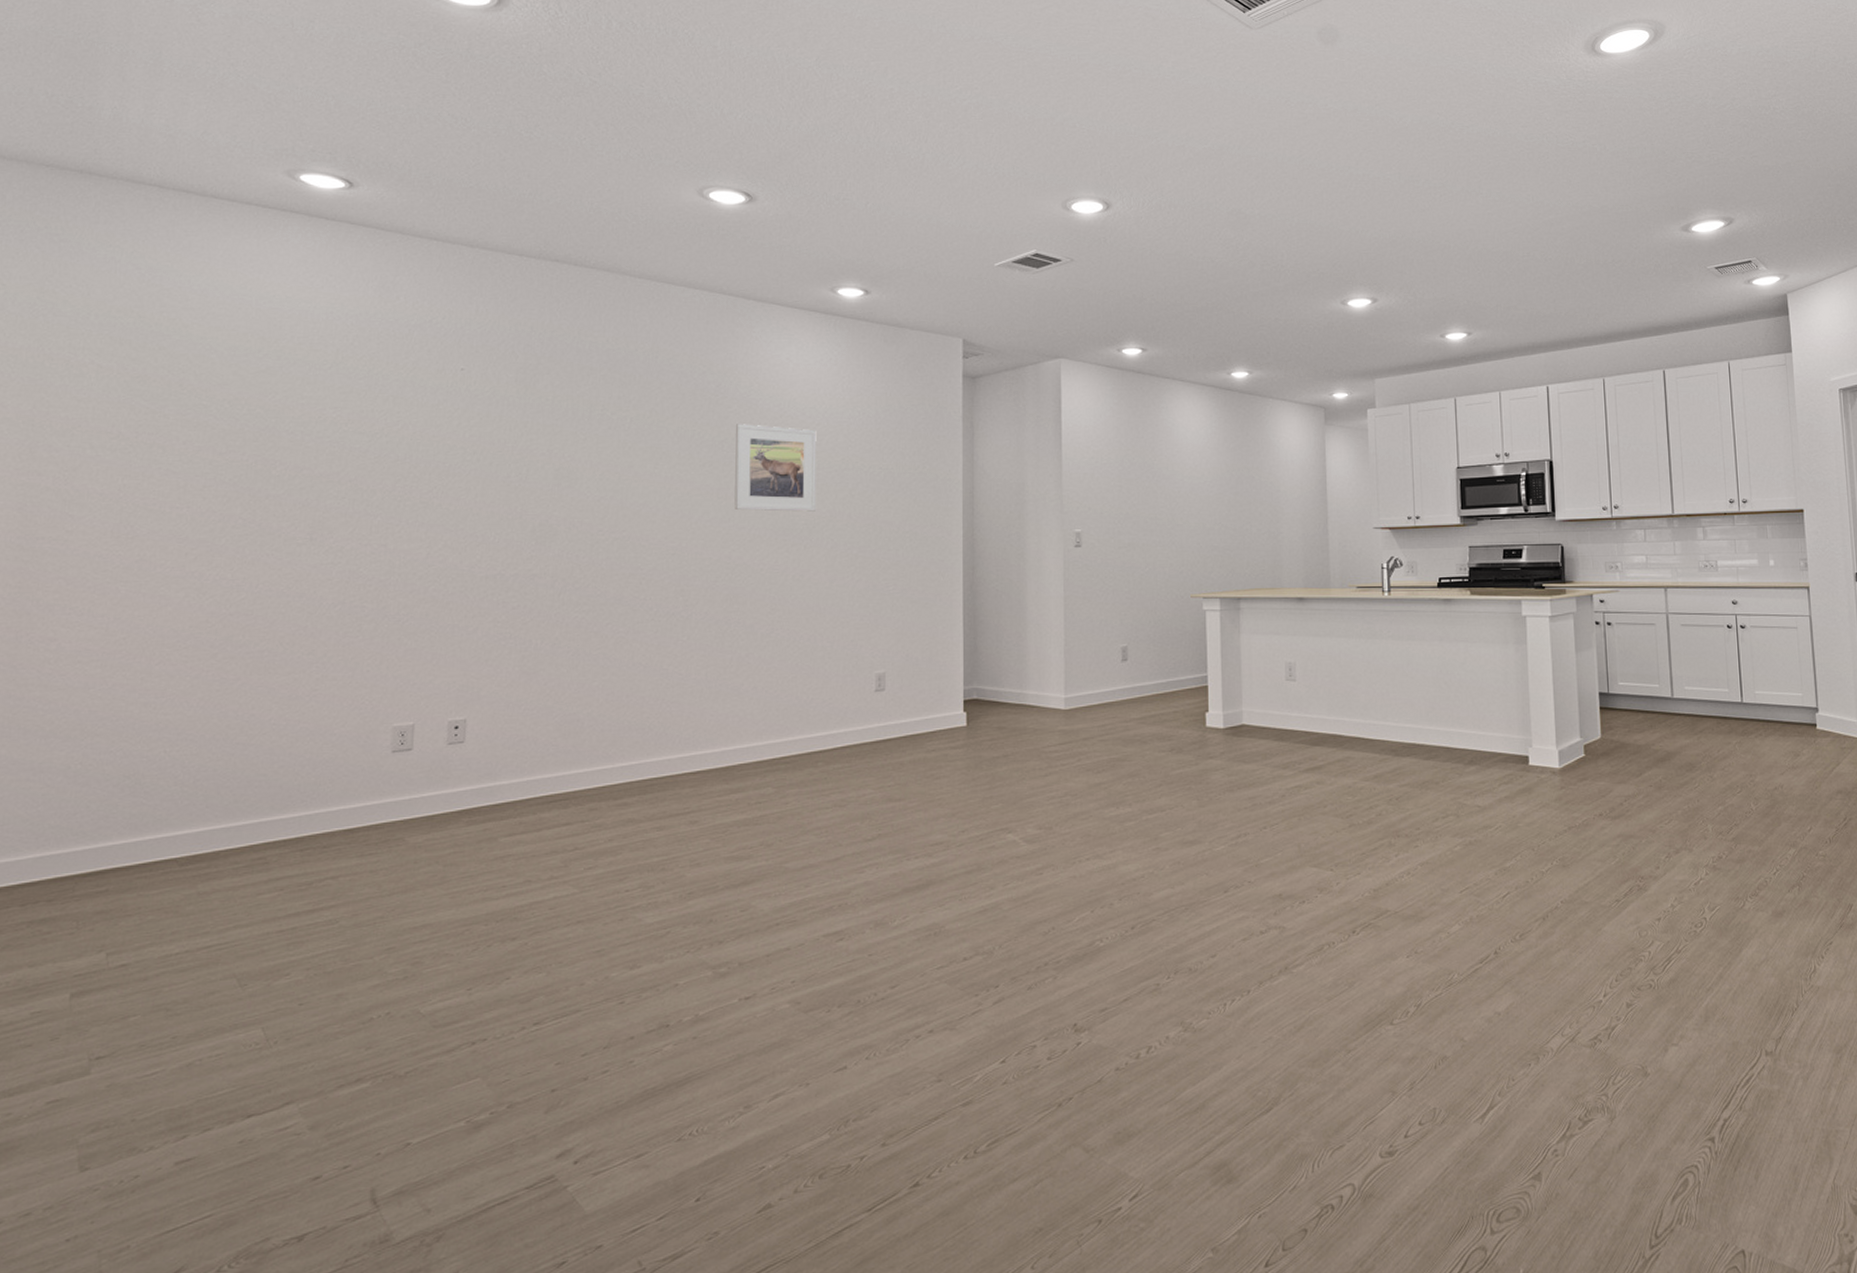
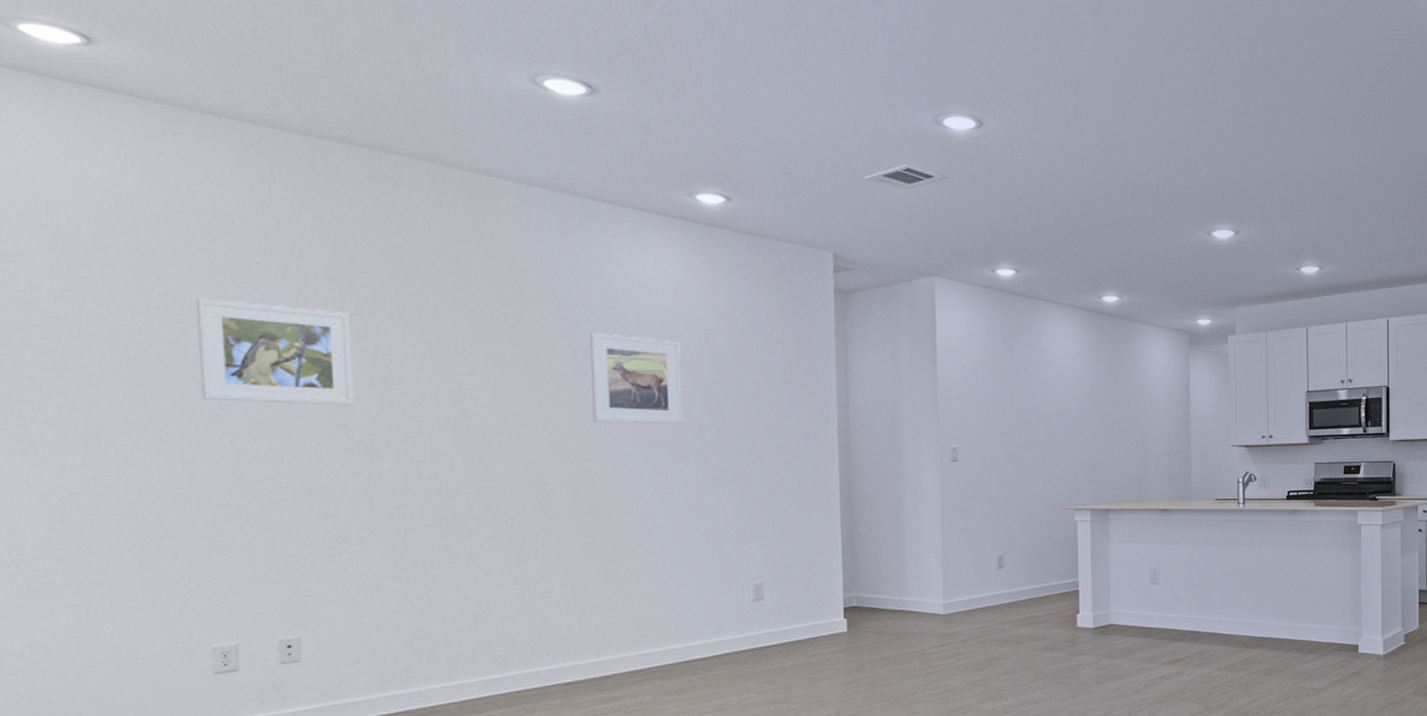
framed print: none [406,401,532,497] -> present [197,297,355,406]

